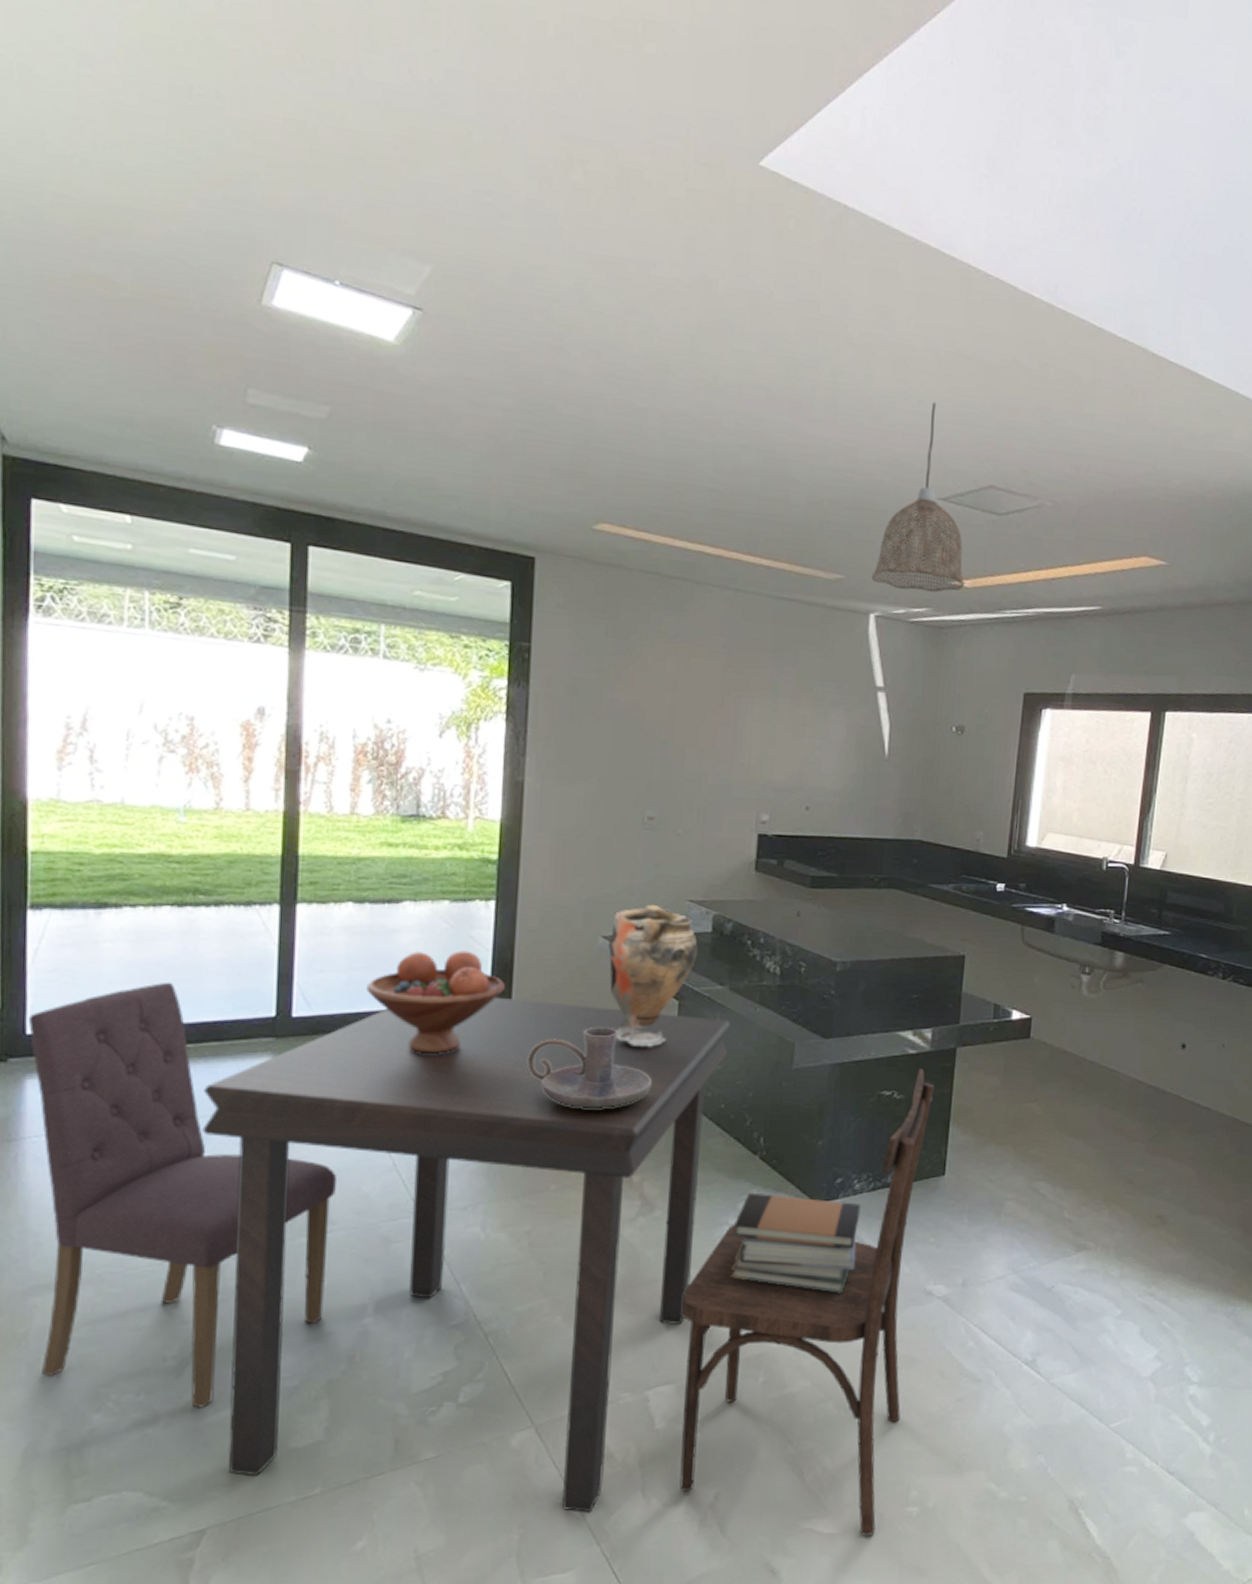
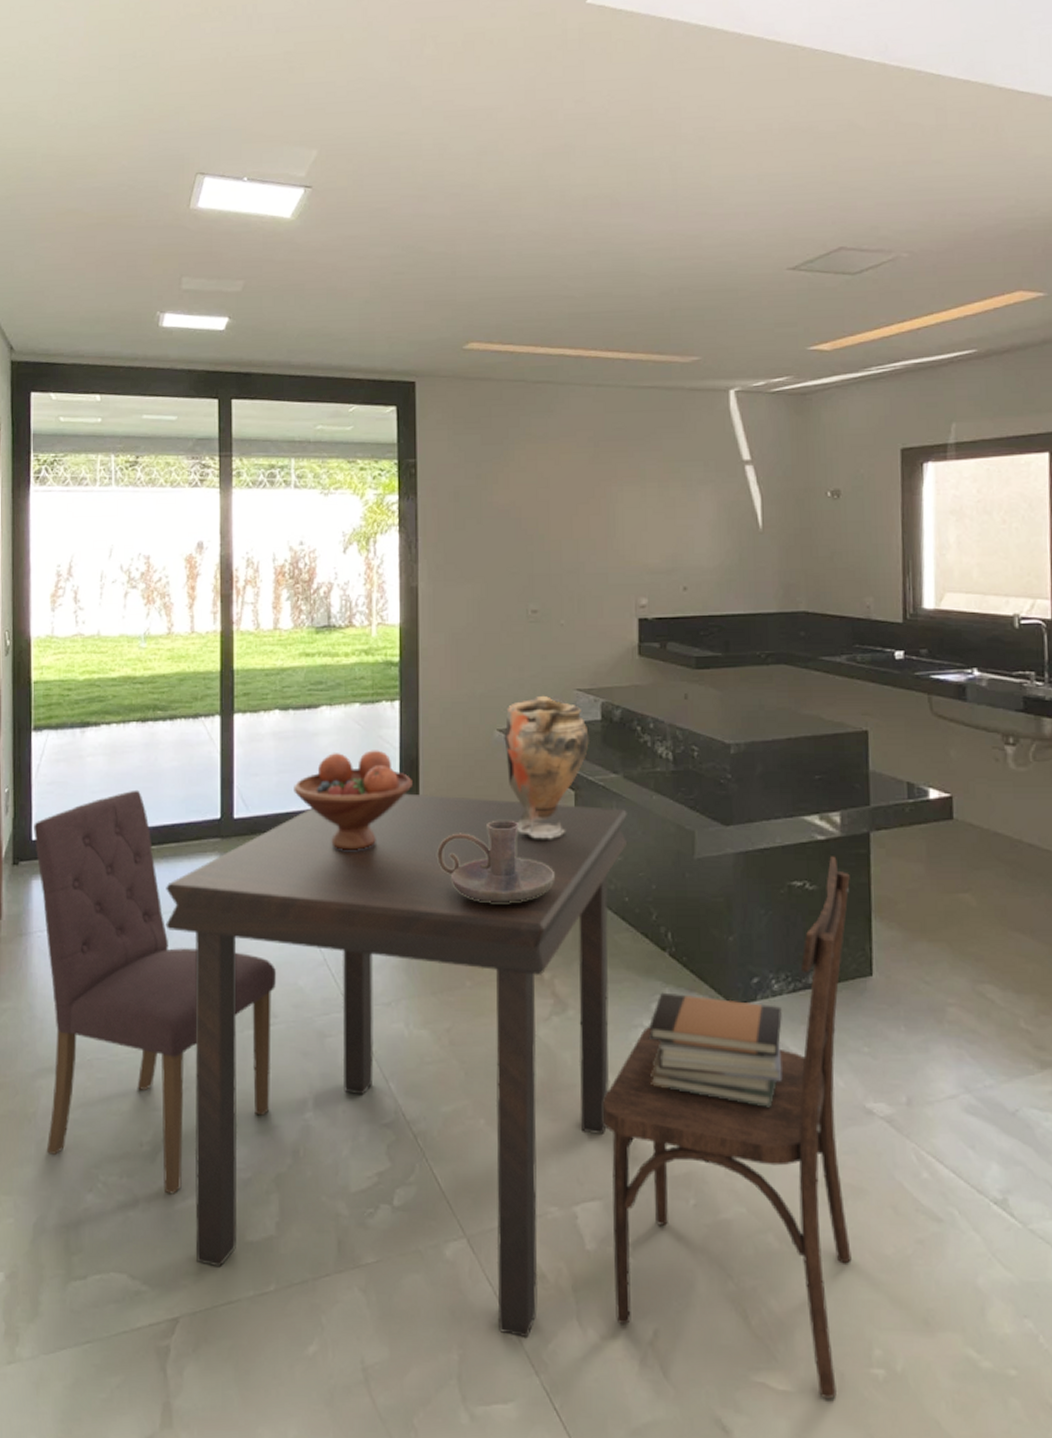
pendant lamp: present [871,401,966,593] -> none [727,178,825,362]

